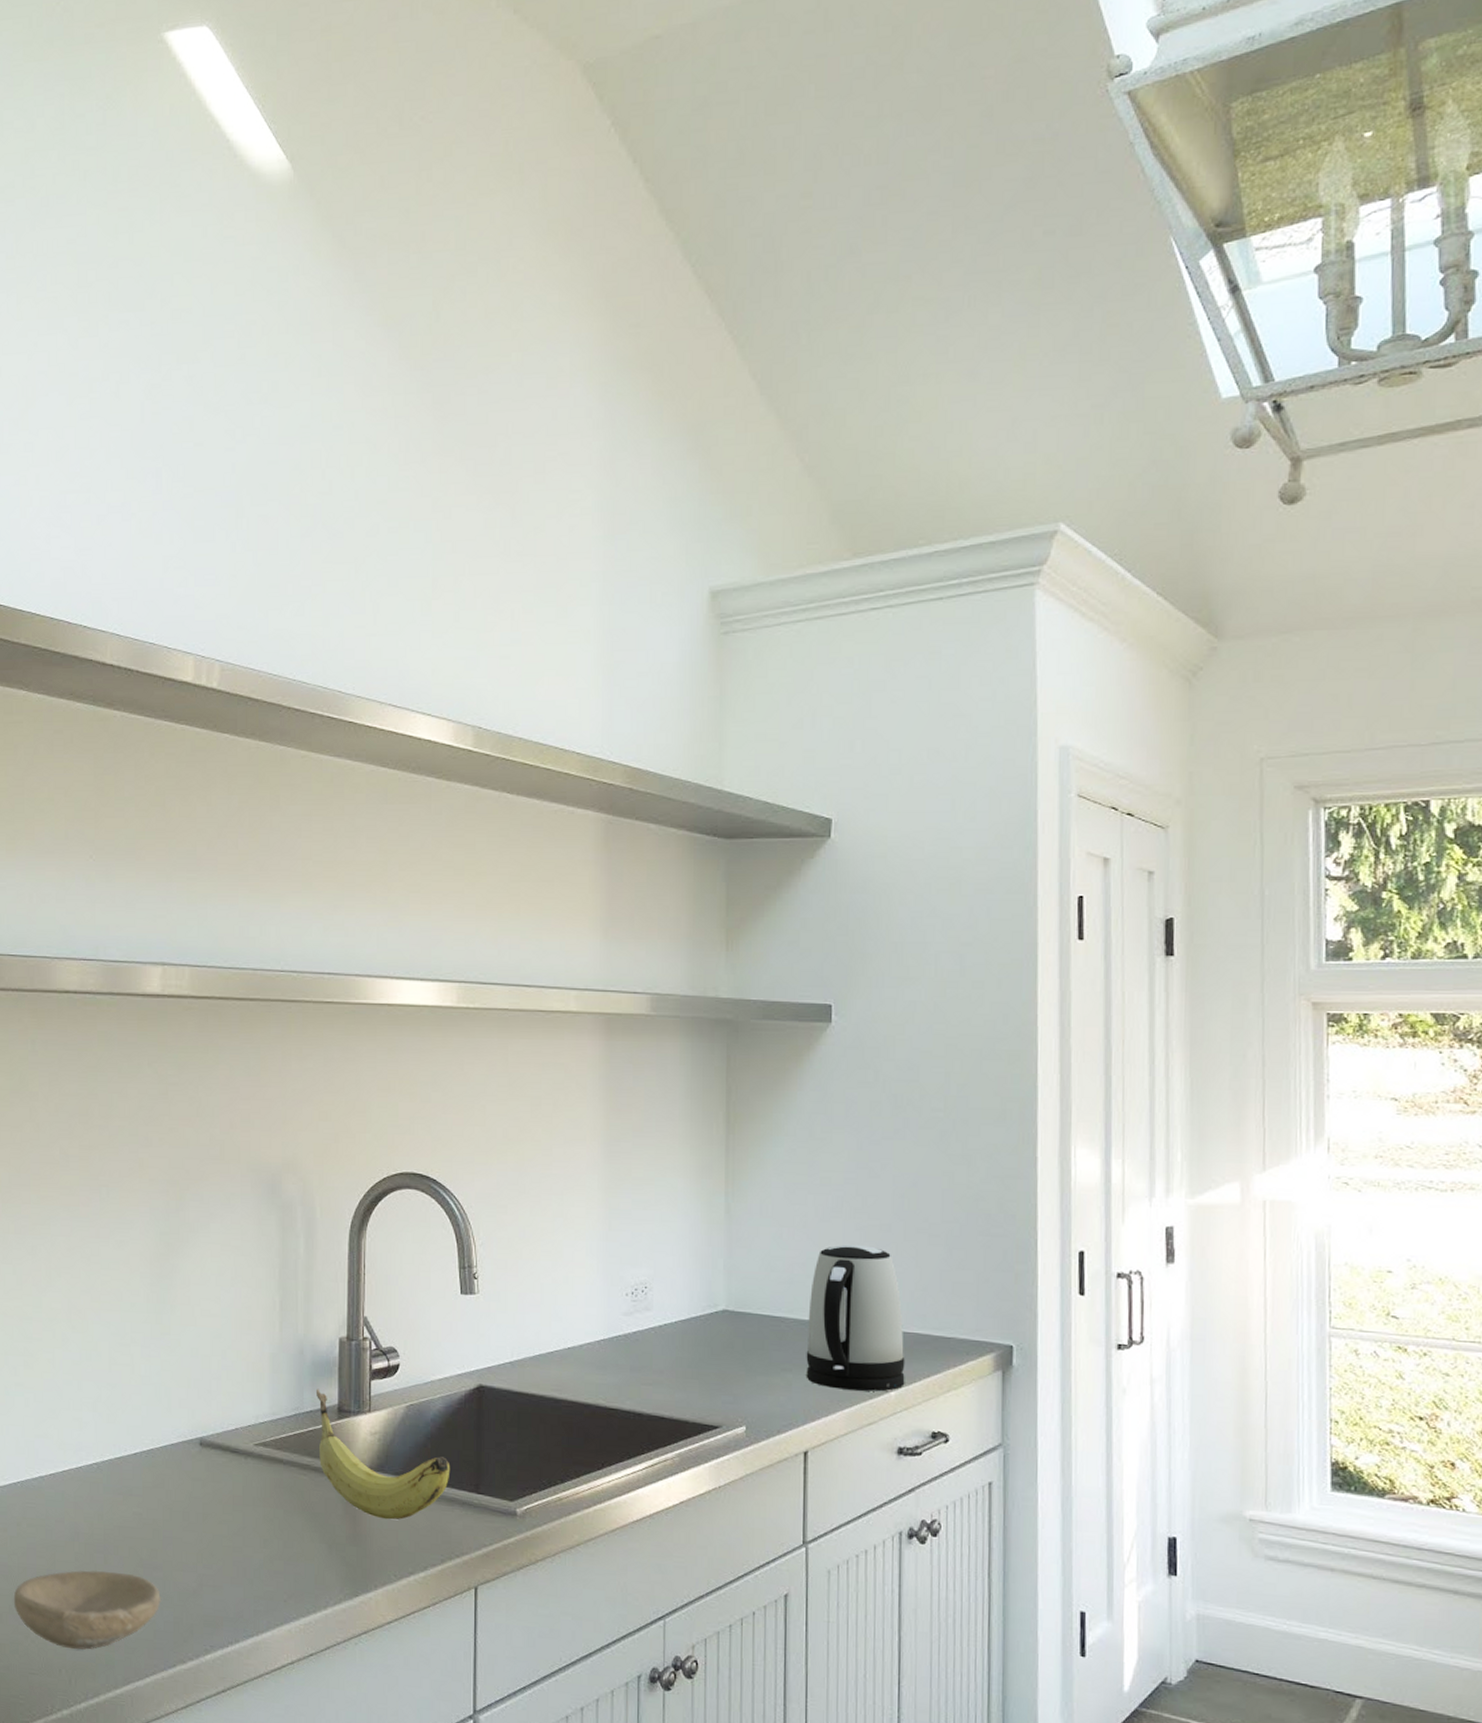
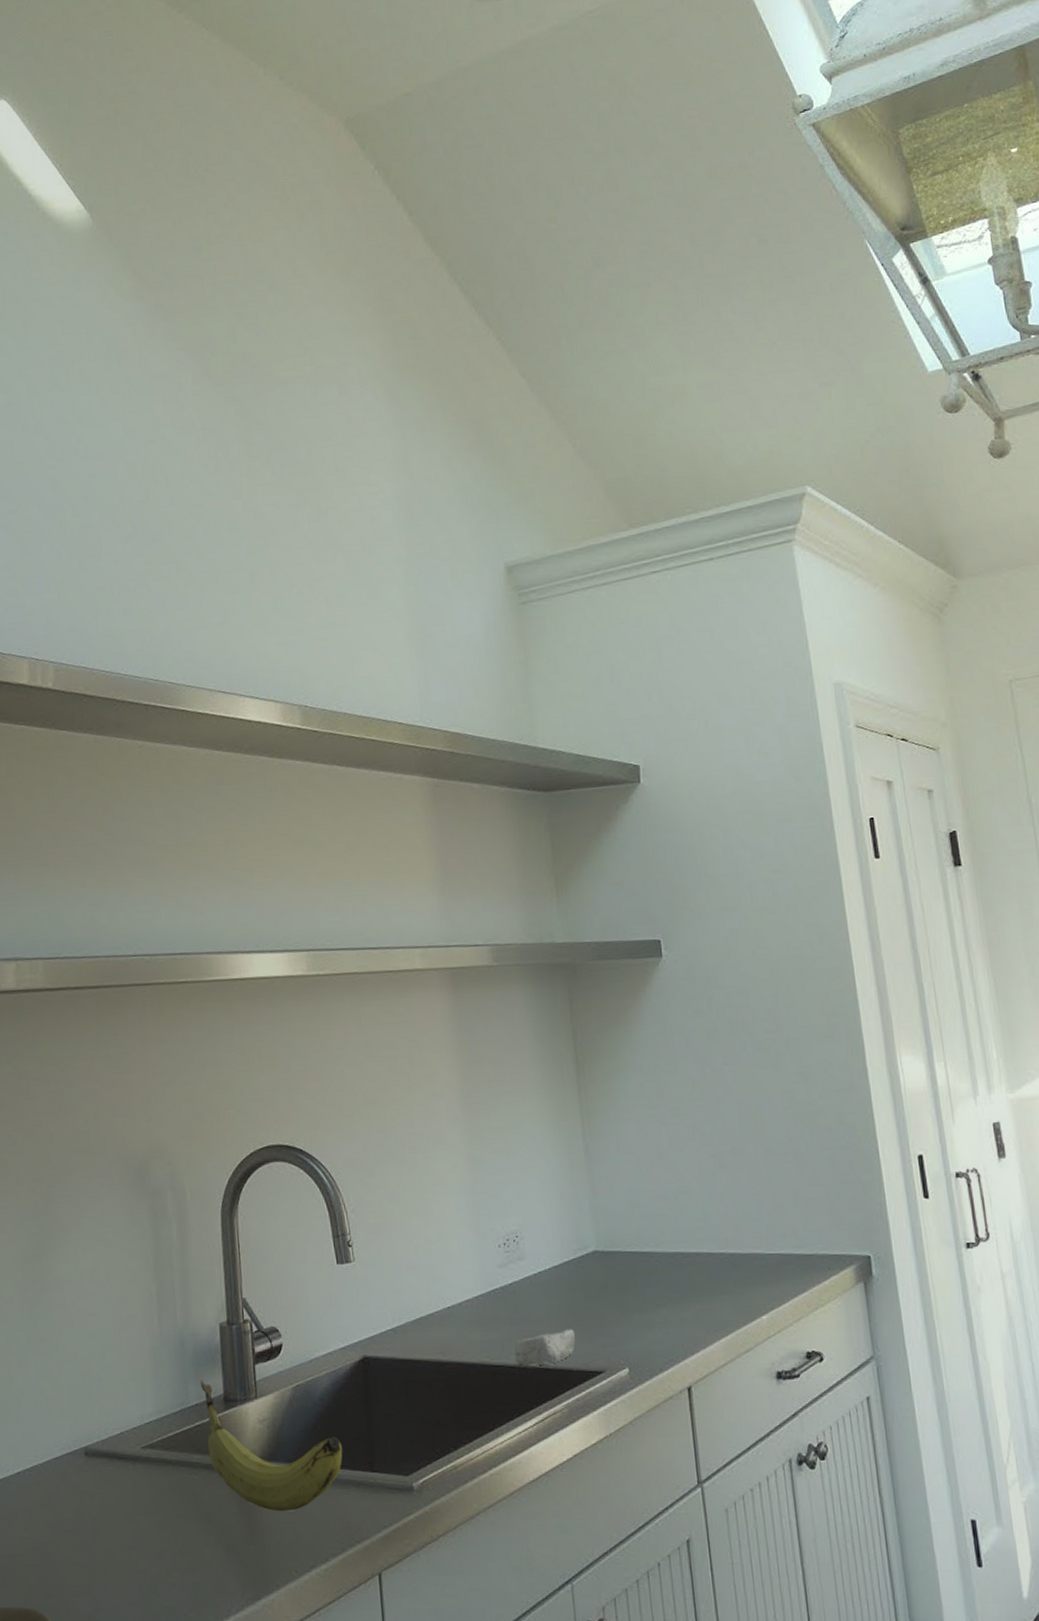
soap bar: none [631,1382,694,1414] -> present [514,1329,575,1366]
kettle: present [806,1244,905,1392] -> none [674,1171,775,1319]

